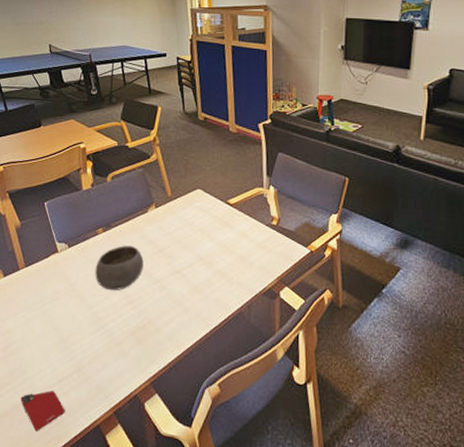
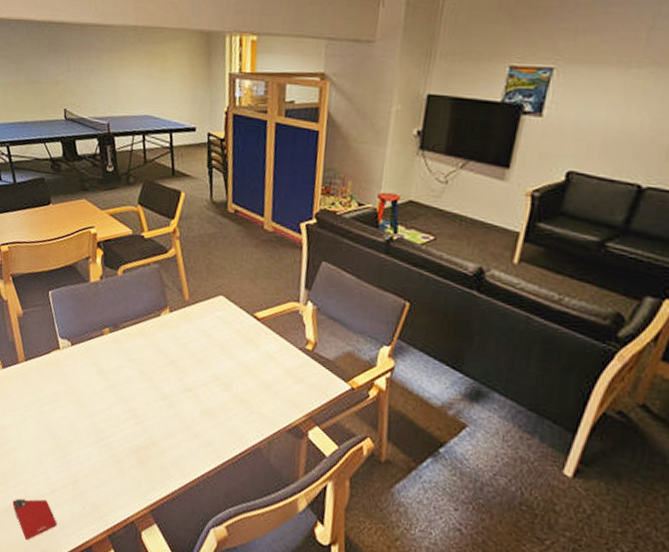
bowl: present [95,246,144,291] -> none [97,351,152,402]

